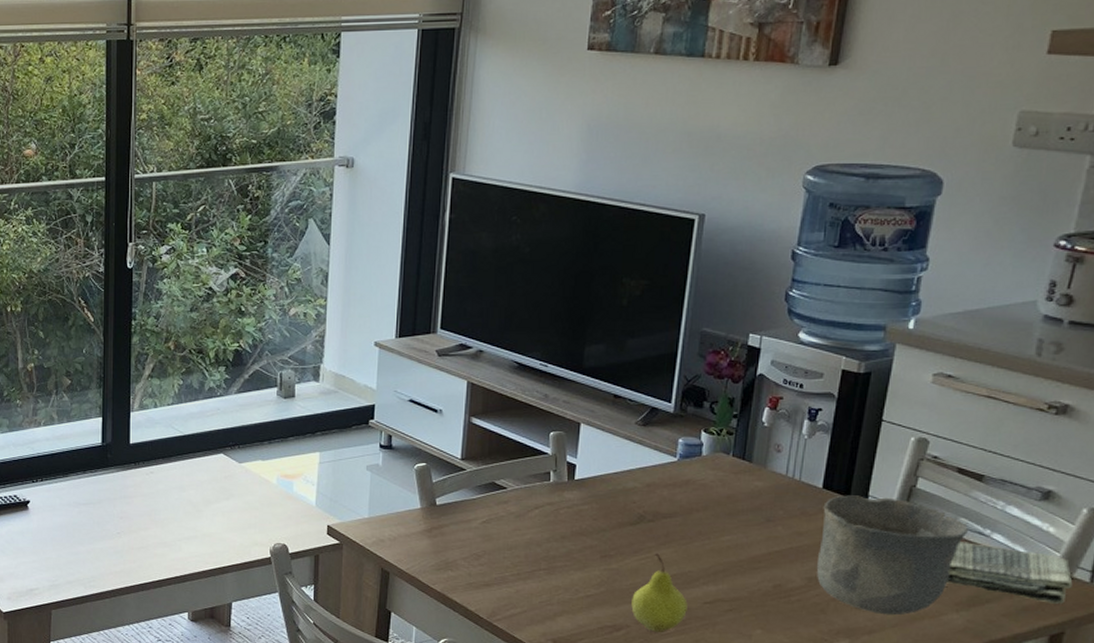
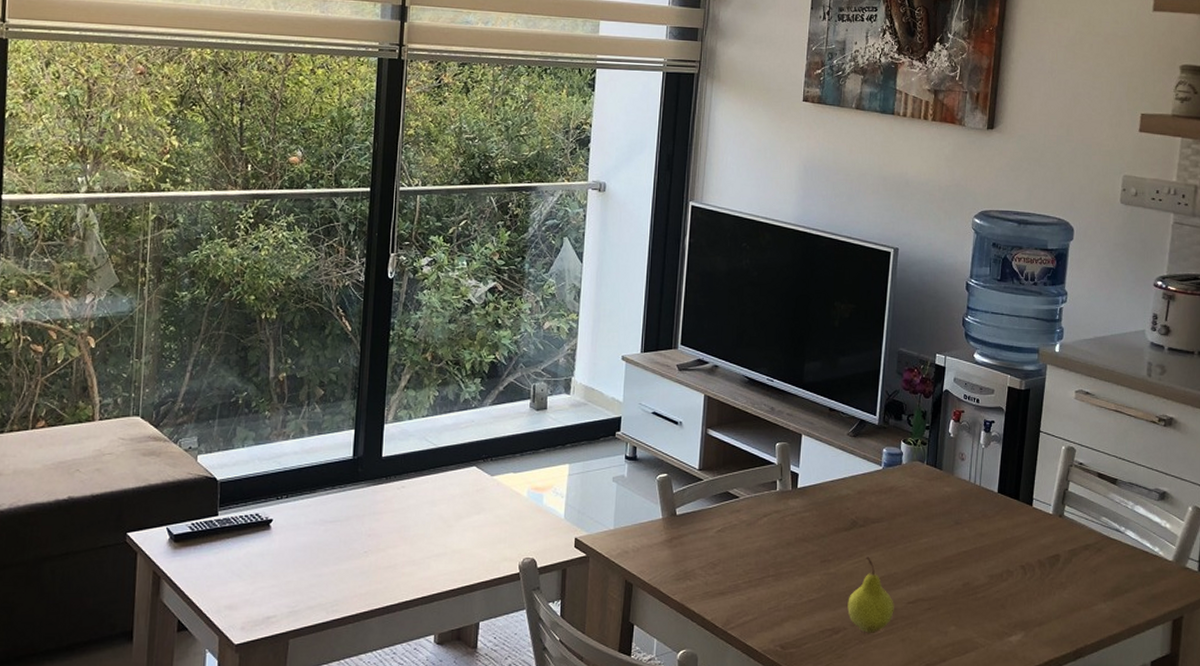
cup: present [816,495,969,616] -> none [996,498,1109,608]
dish towel: present [945,542,1073,604] -> none [1094,538,1186,591]

